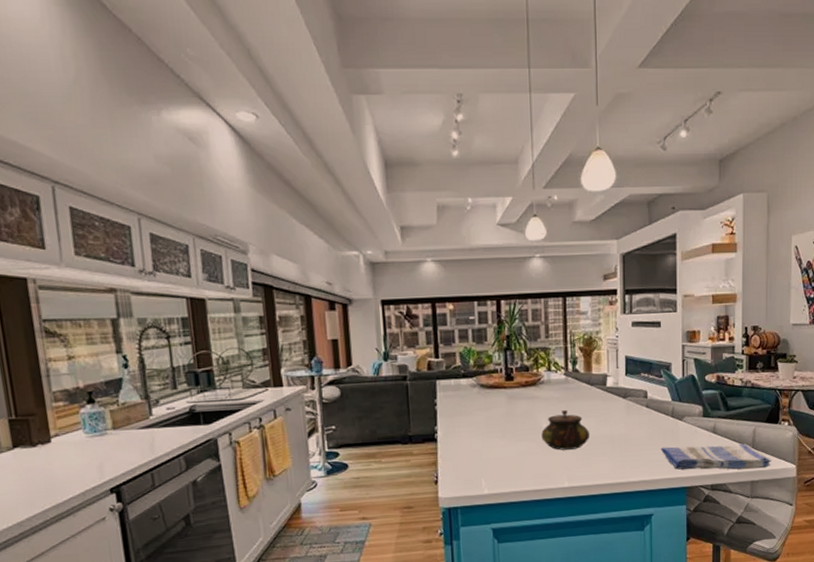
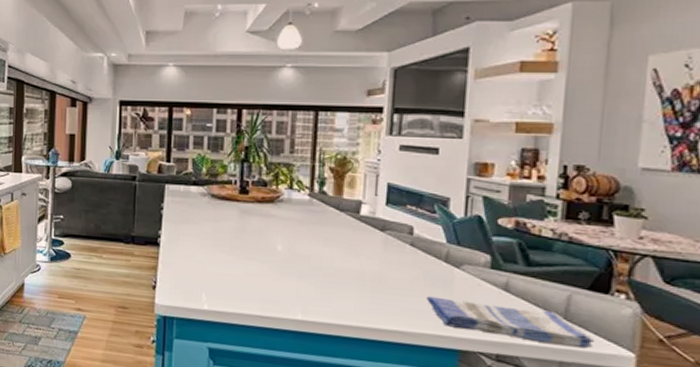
teapot: present [541,409,590,450] -> none [274,233,335,280]

